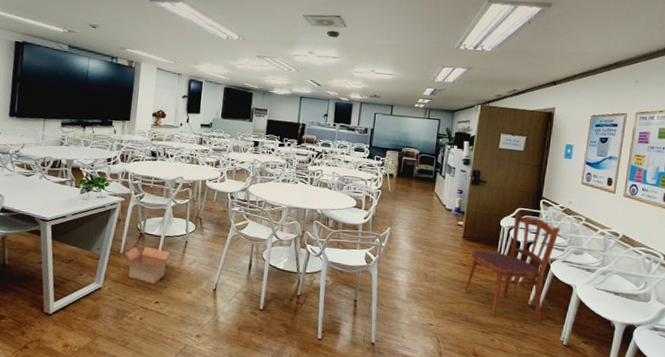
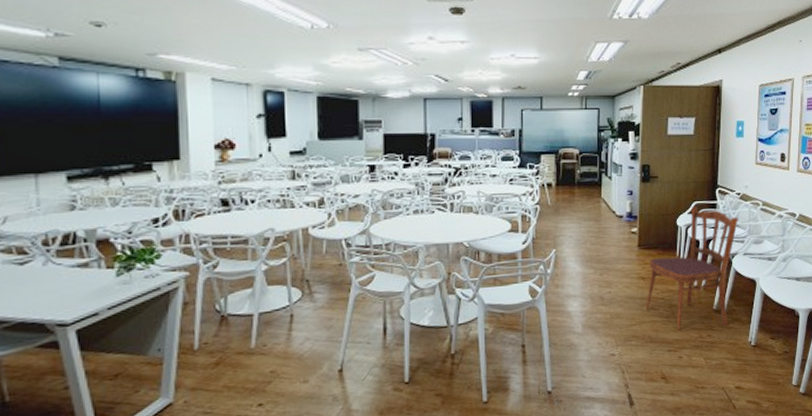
cardboard box: present [125,246,171,284] -> none [202,332,270,382]

